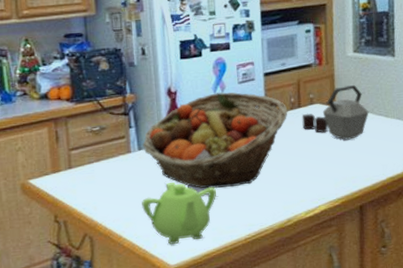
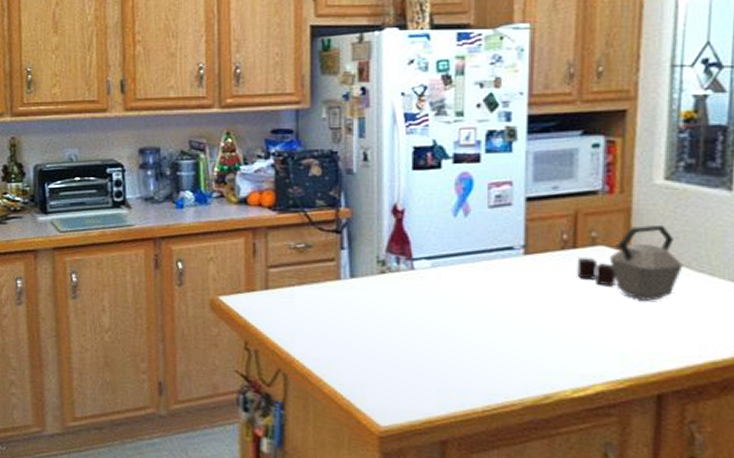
fruit basket: present [142,92,288,189] -> none [356,217,557,341]
teapot: present [142,182,216,244] -> none [350,323,447,401]

